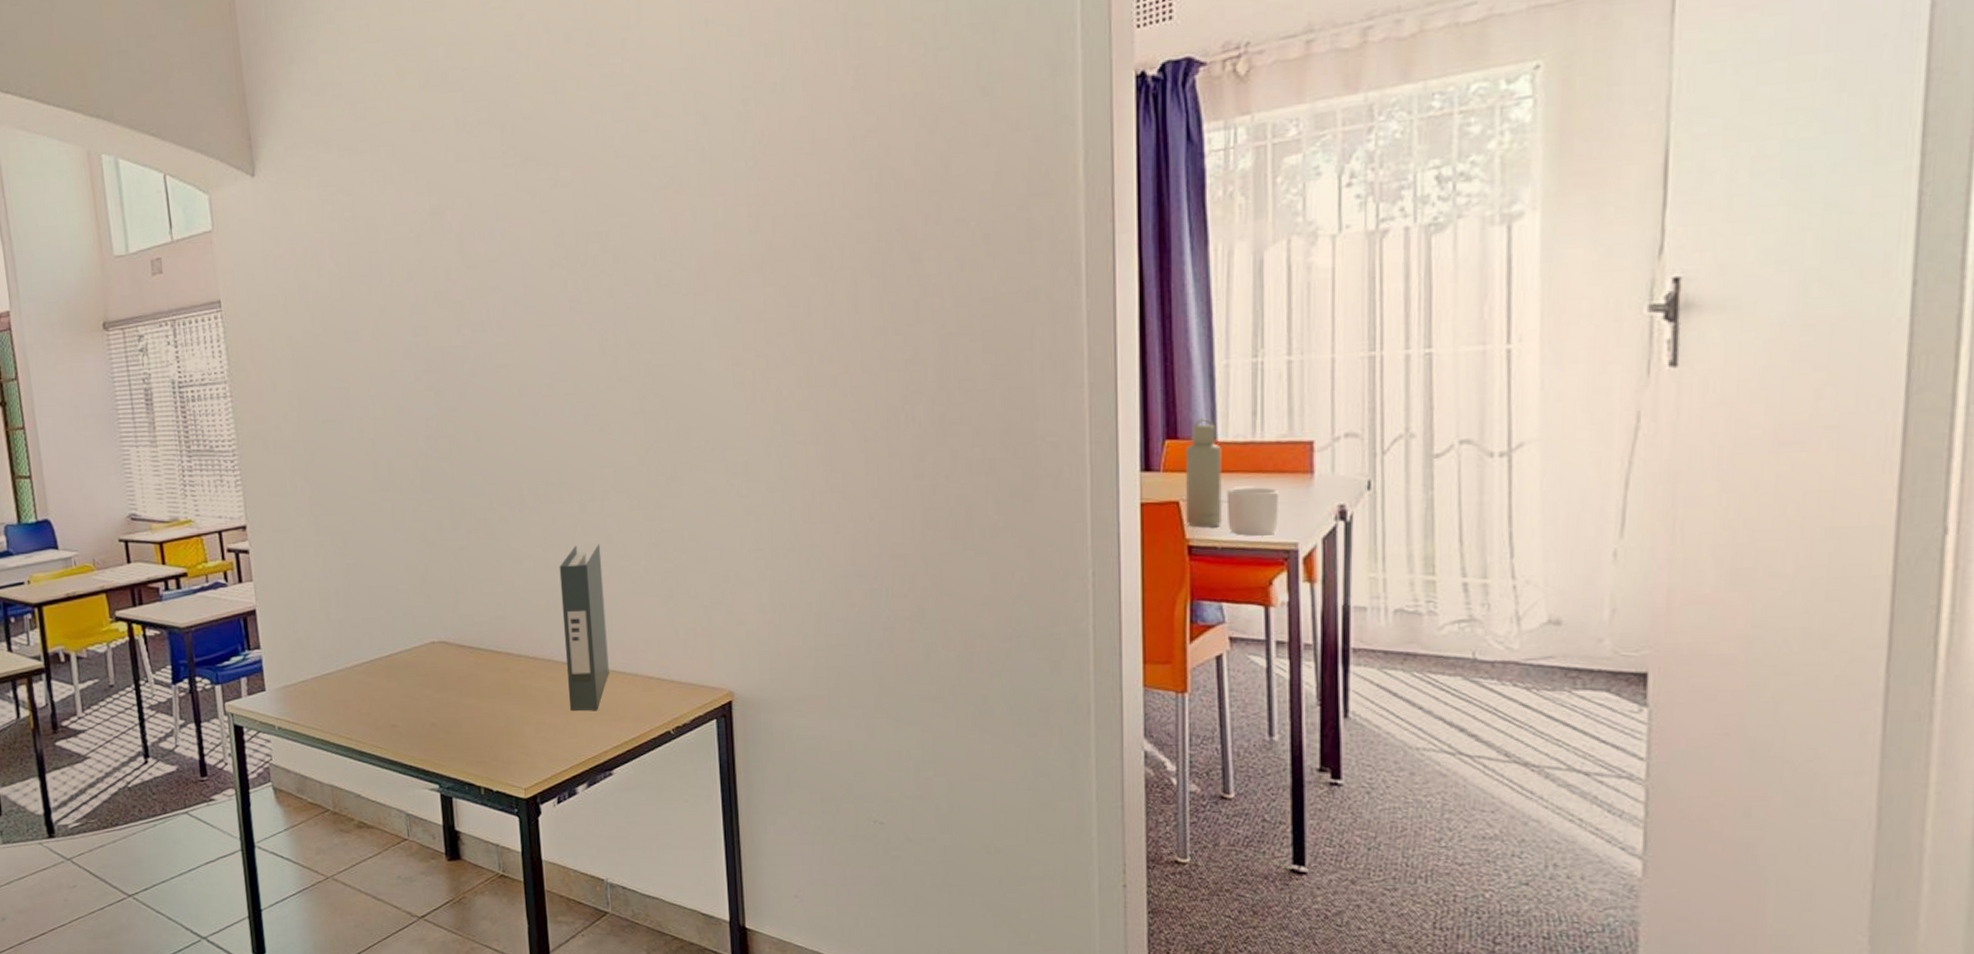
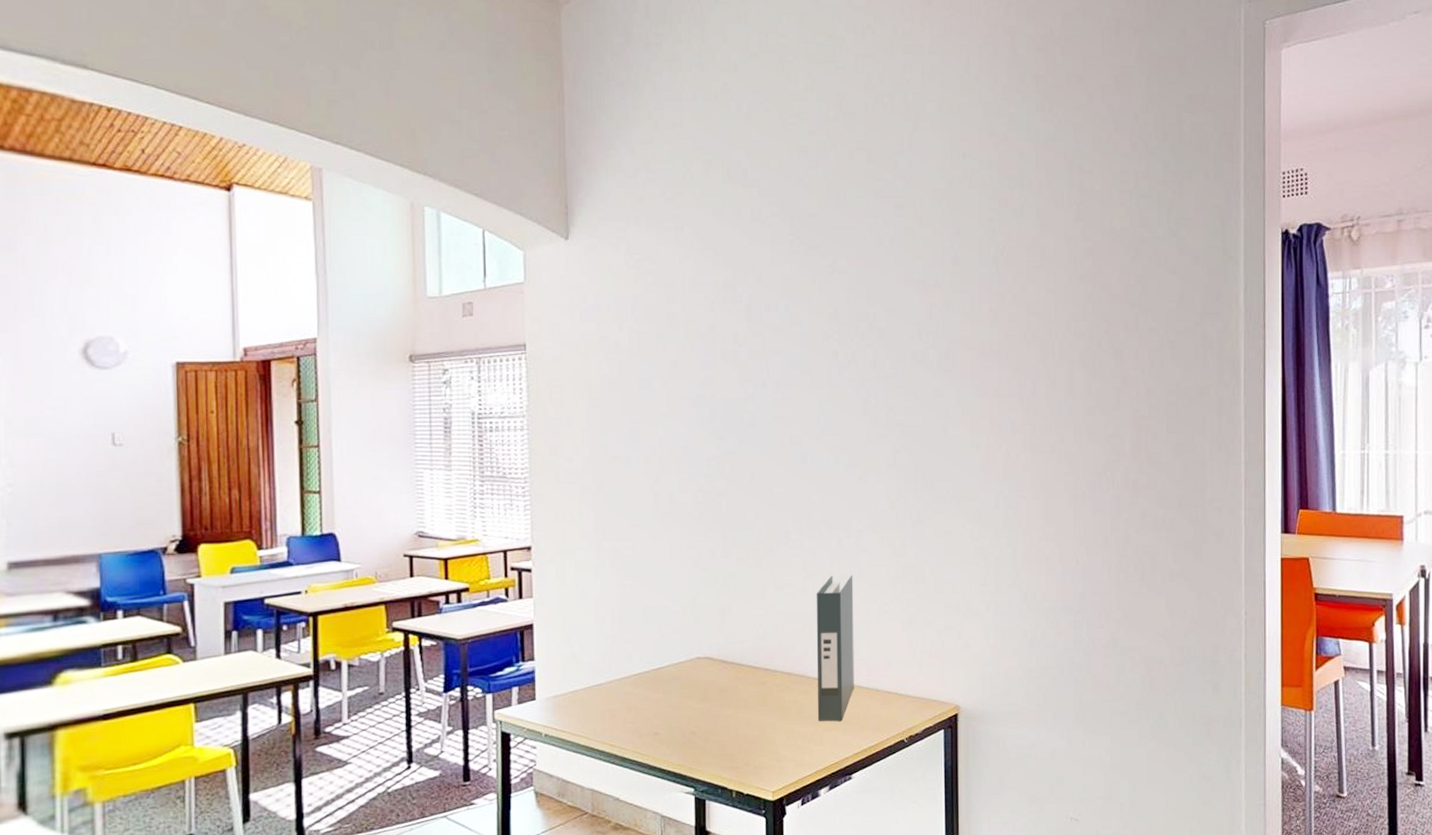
bottle: present [1185,418,1223,528] -> none [1313,494,1340,579]
mug: present [1226,487,1278,536] -> none [1342,549,1379,587]

